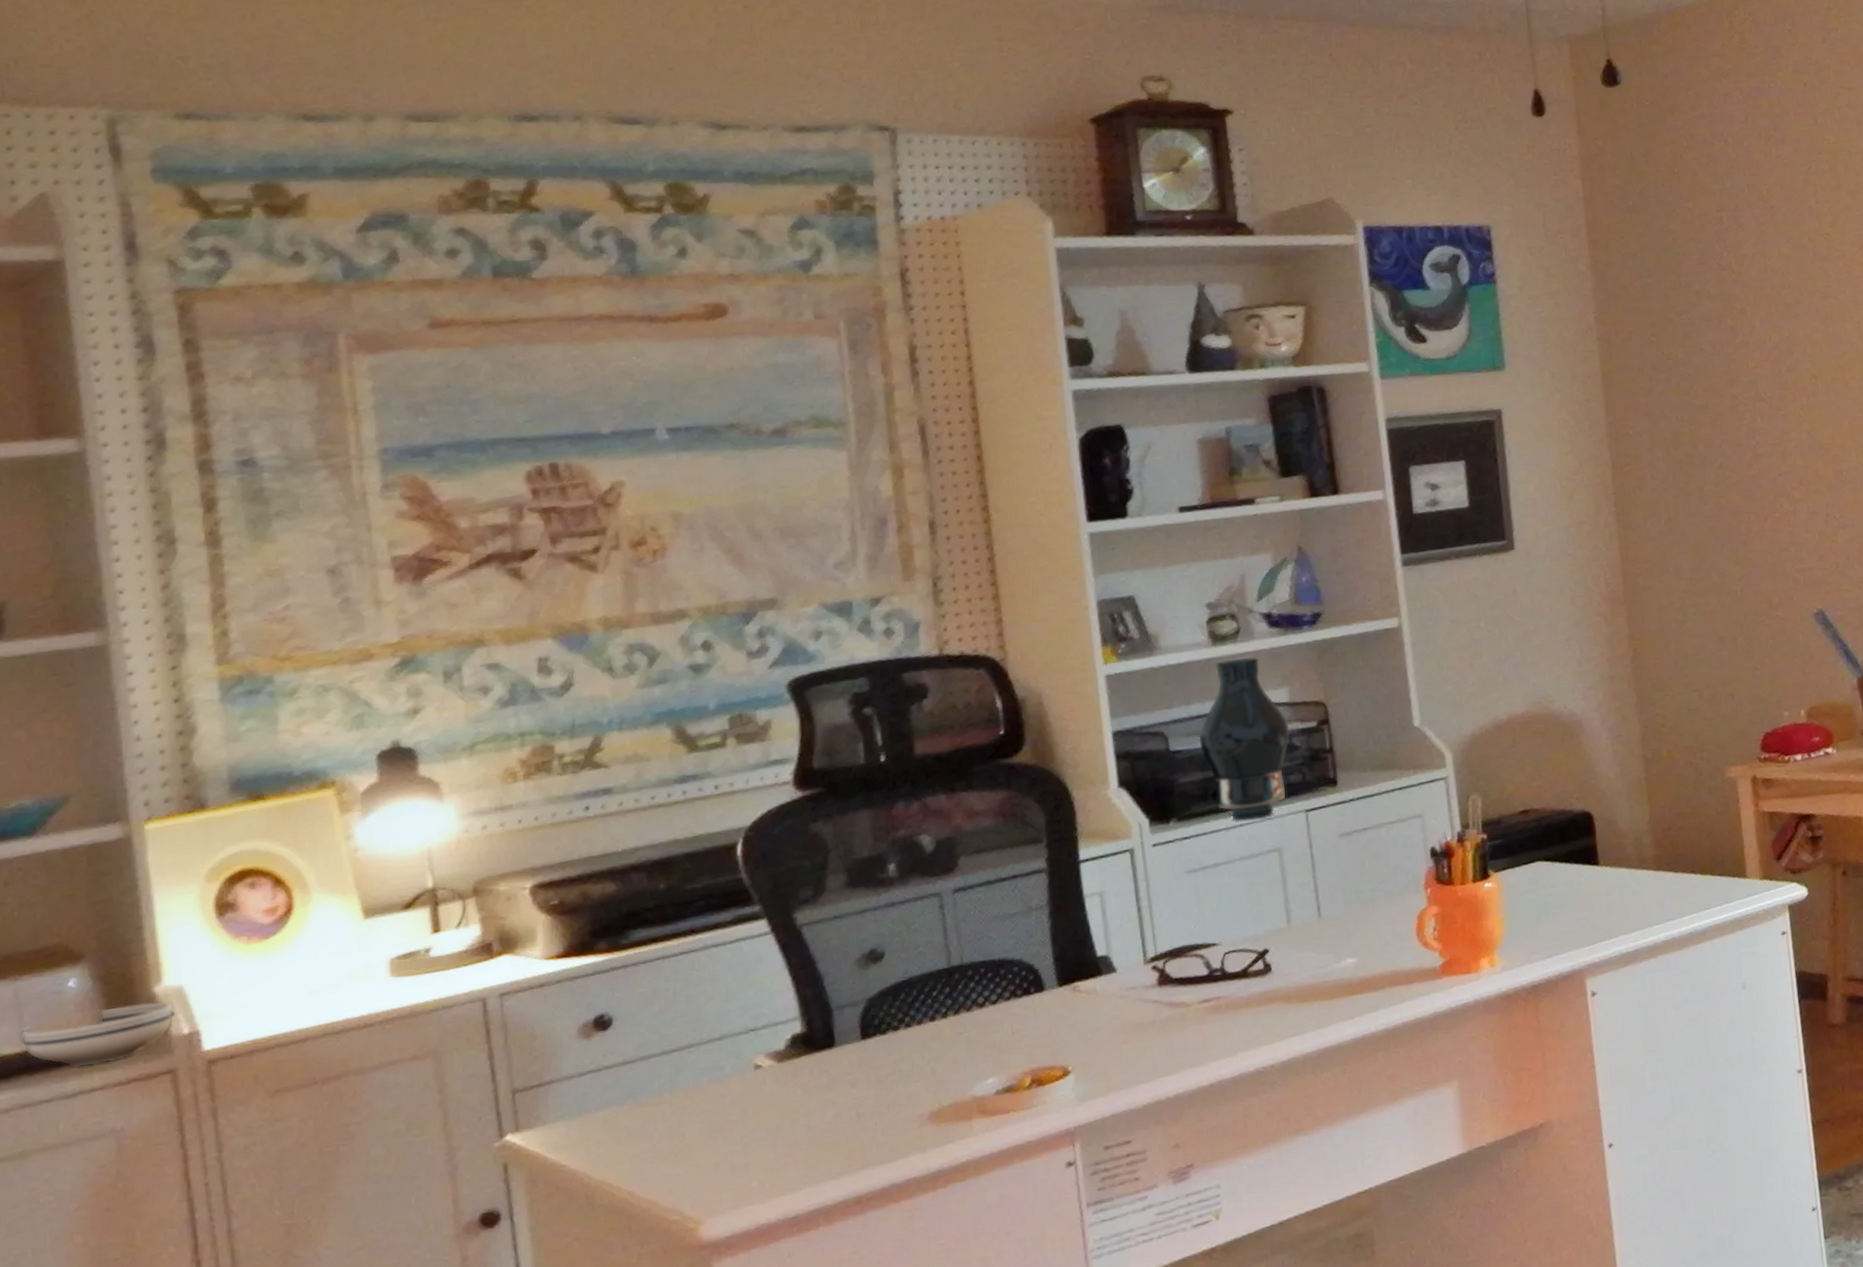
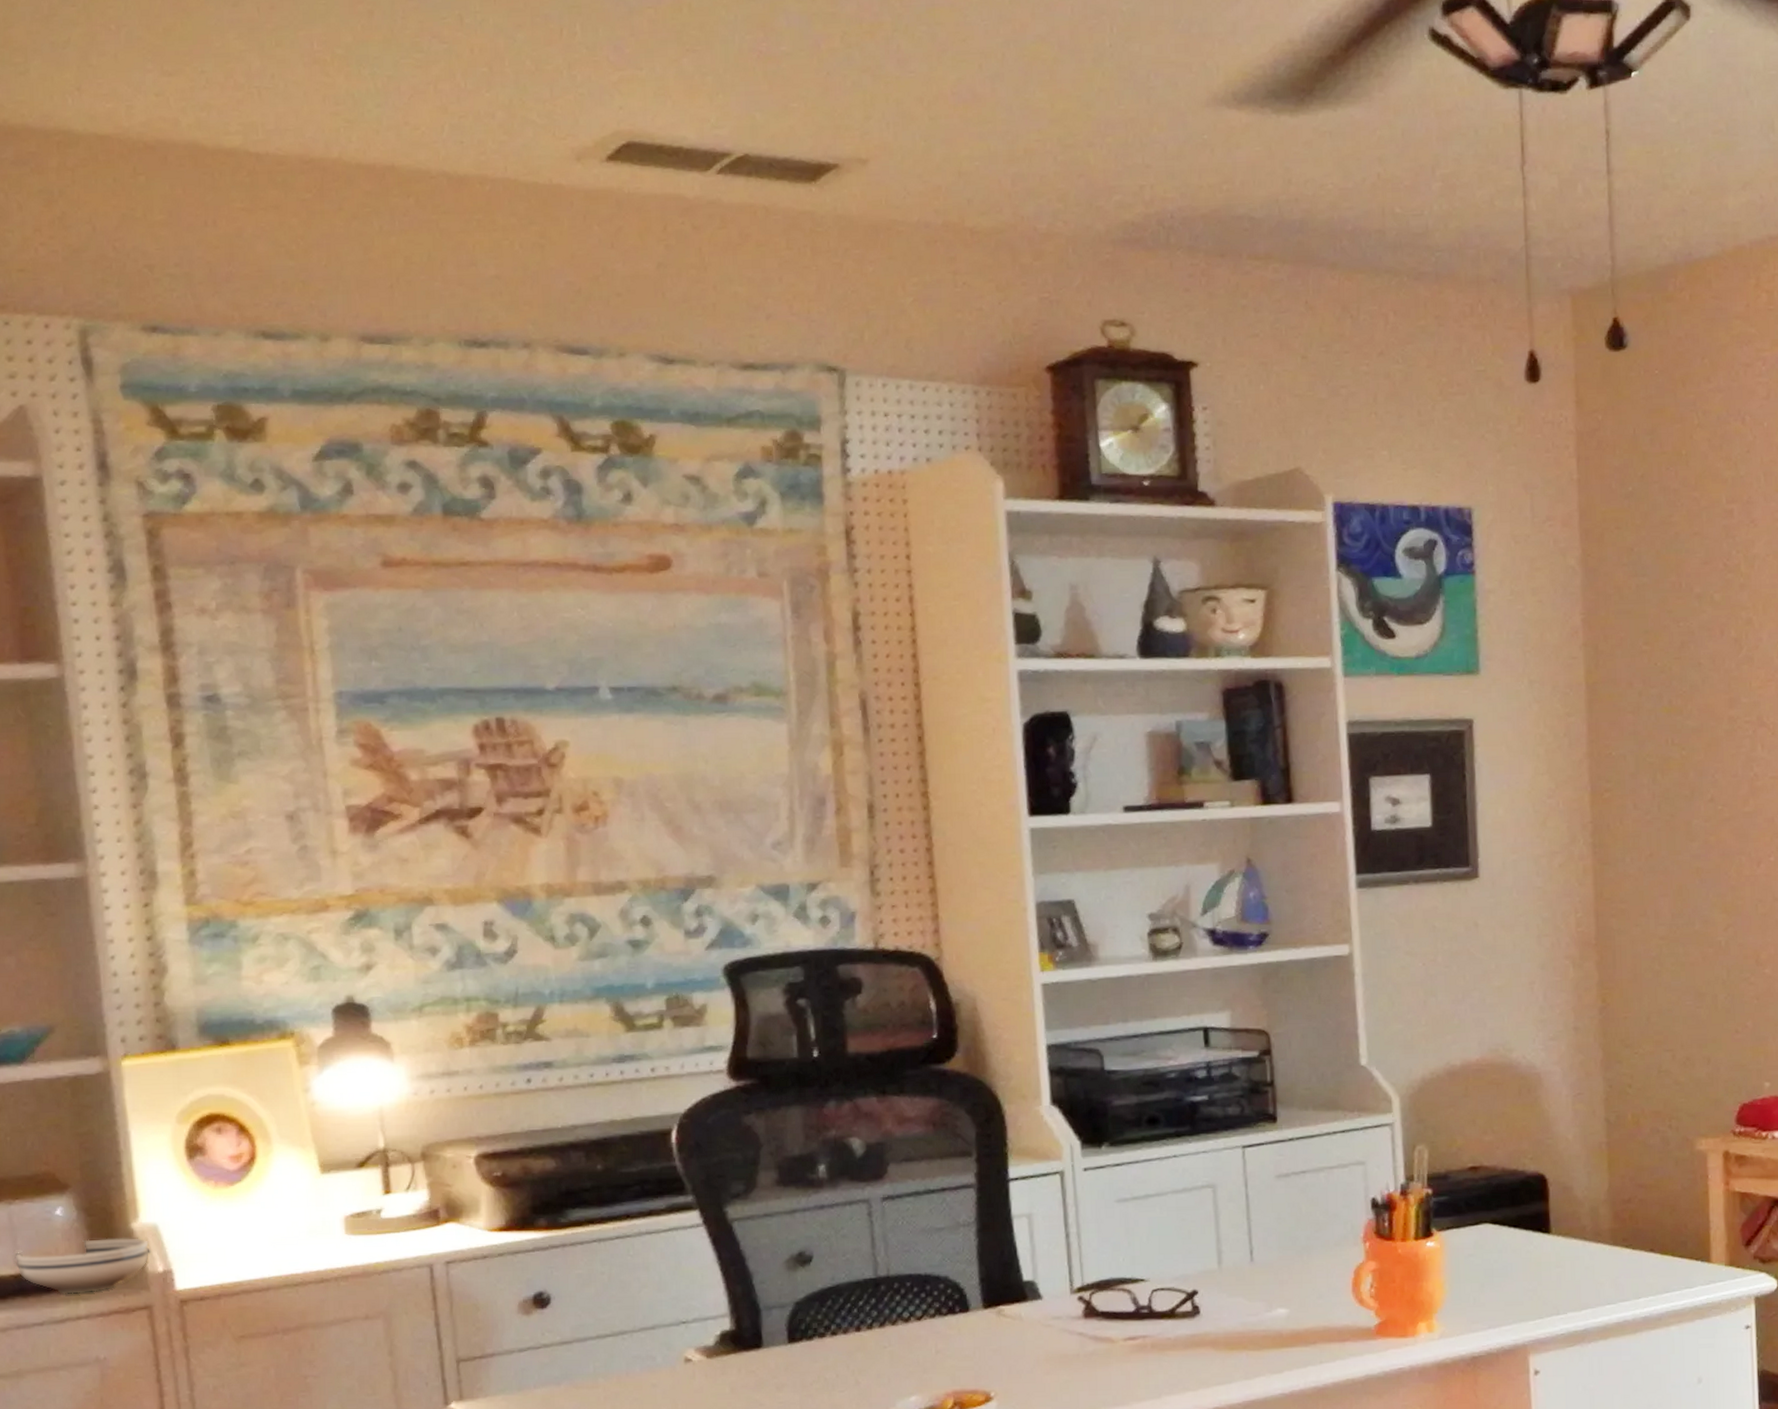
vase: present [1199,657,1290,820] -> none [1136,975,1229,1150]

